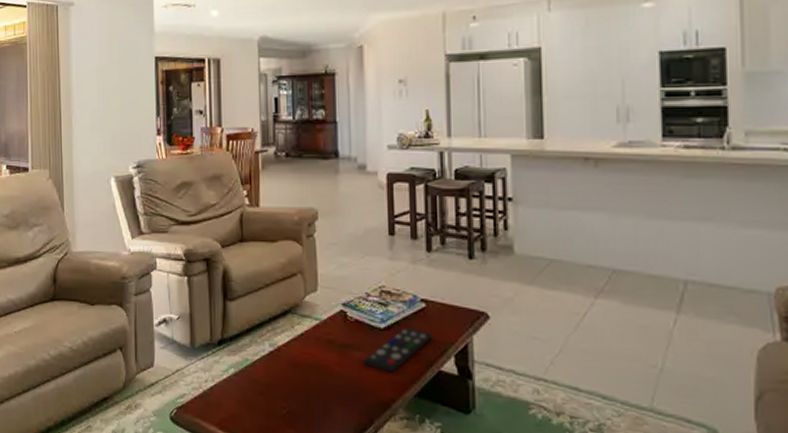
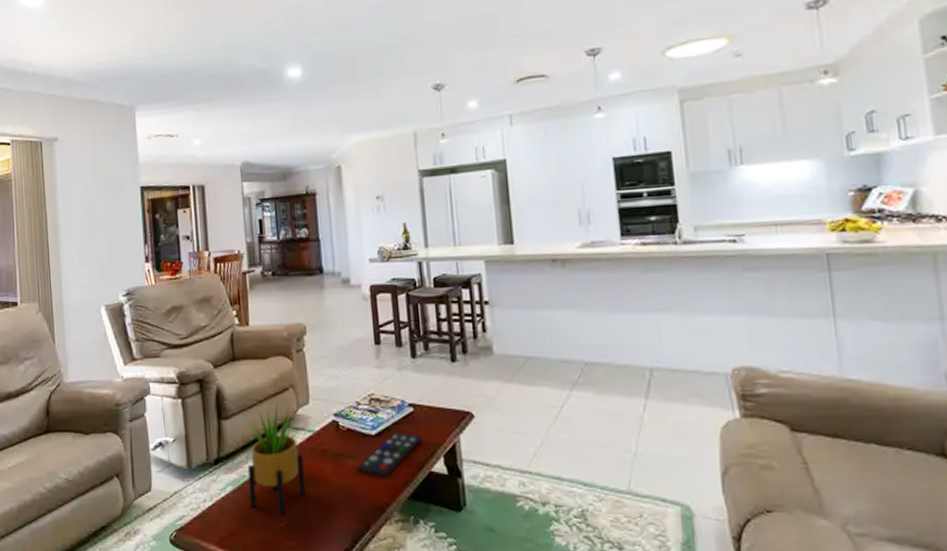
potted plant: none [250,286,309,402] -> present [244,401,305,515]

